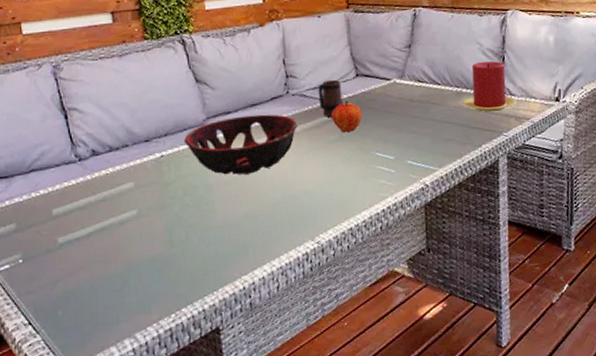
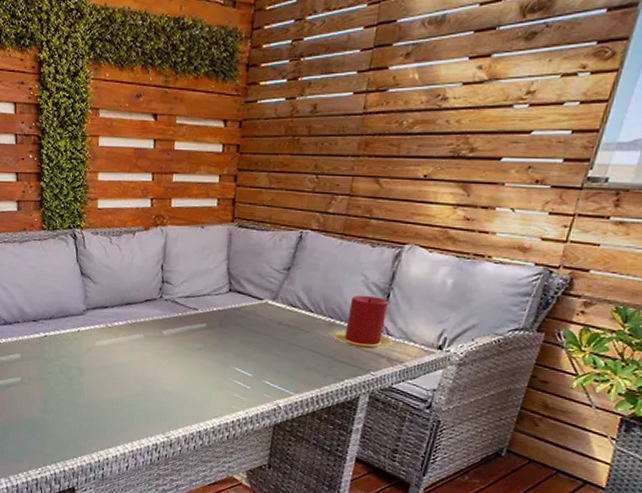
decorative bowl: present [183,114,297,176] -> none [64,312,166,366]
mug: present [318,79,344,117] -> none [188,291,213,326]
fruit: present [331,99,363,133] -> none [198,312,229,344]

